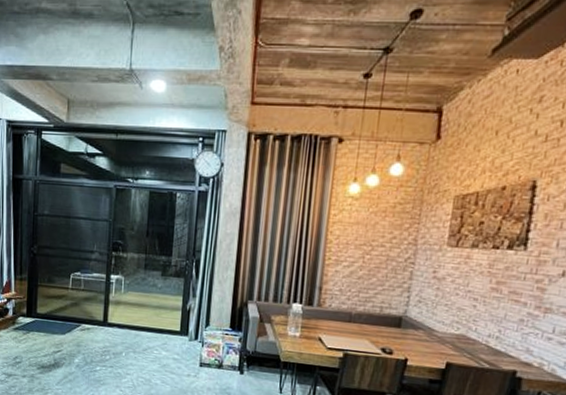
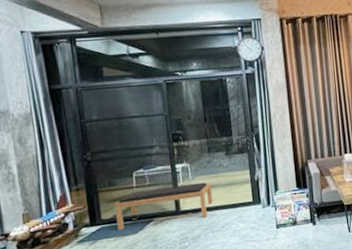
bench: none [49,293,141,335] -> present [114,182,213,231]

